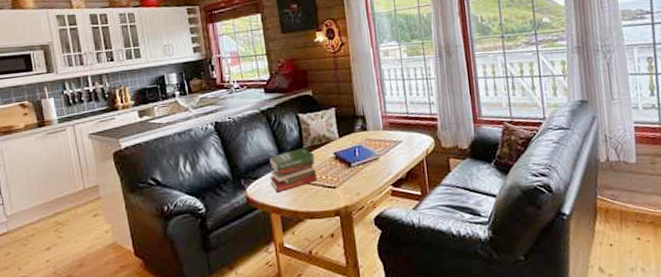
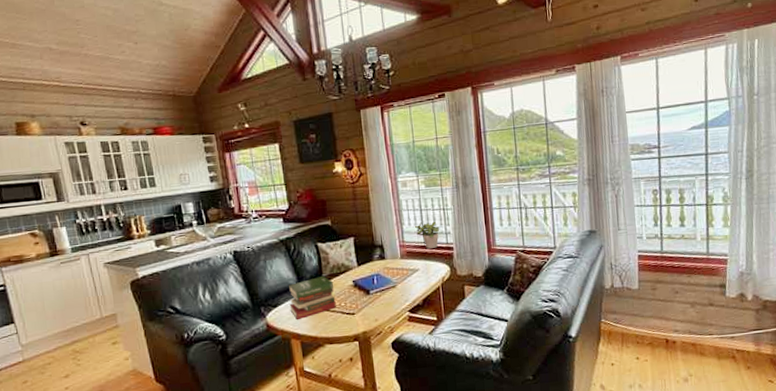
potted plant: none [397,91,423,120] -> present [415,221,440,249]

